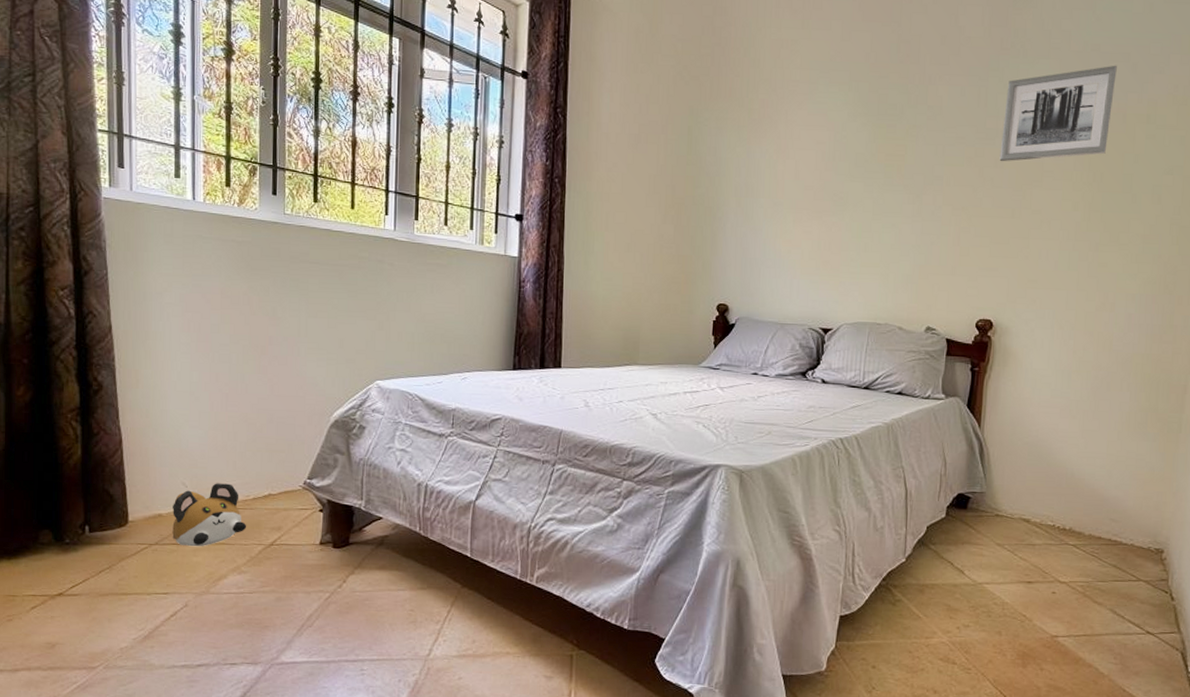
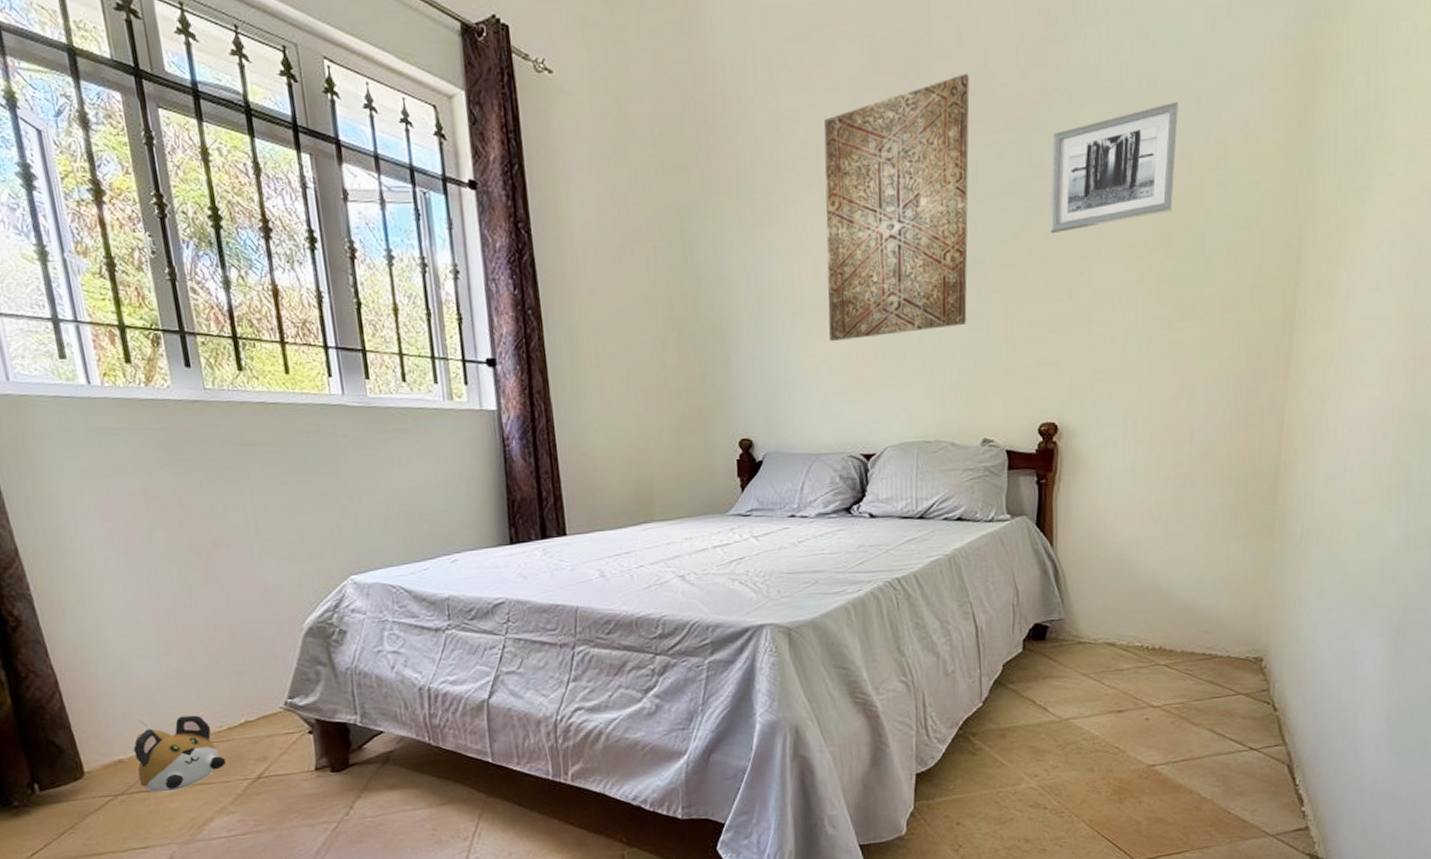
wall art: none [803,26,941,231] -> present [824,73,970,341]

